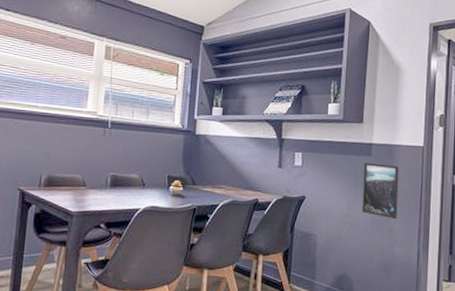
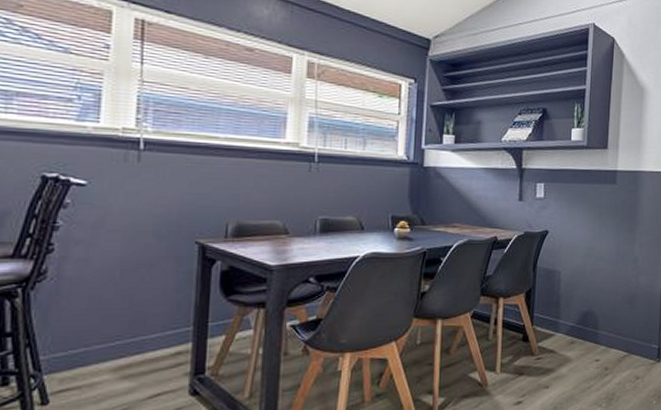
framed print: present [362,163,400,220] -> none [607,191,644,249]

